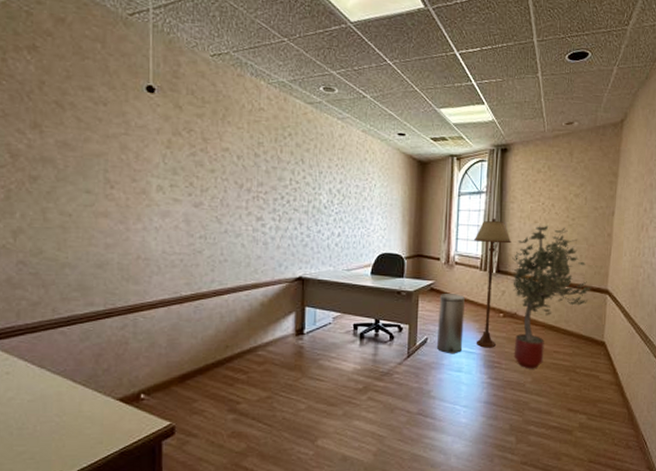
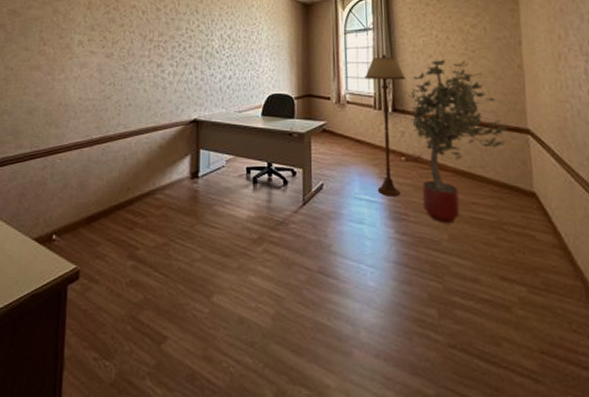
pedal bin: present [437,292,465,354] -> none [332,134,363,203]

